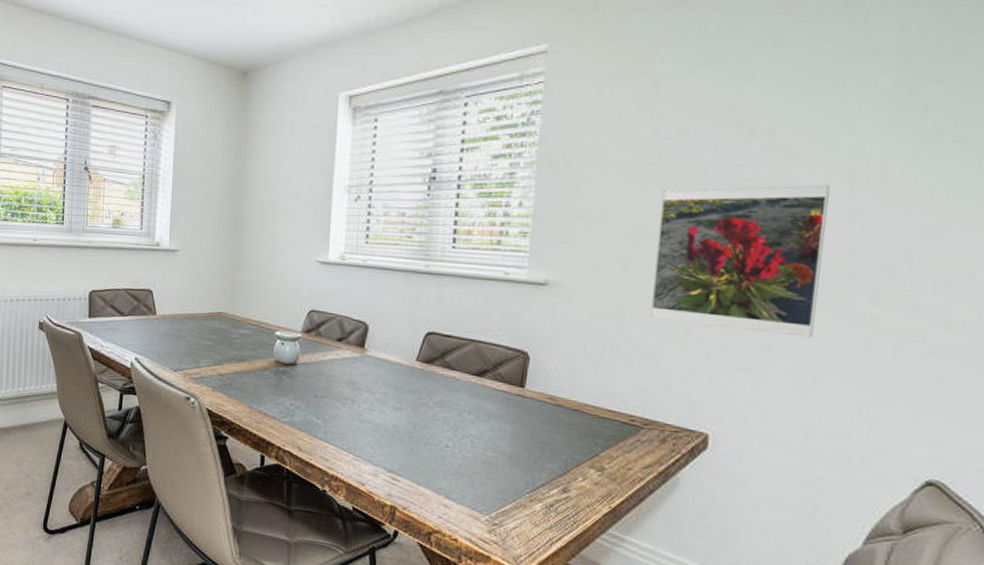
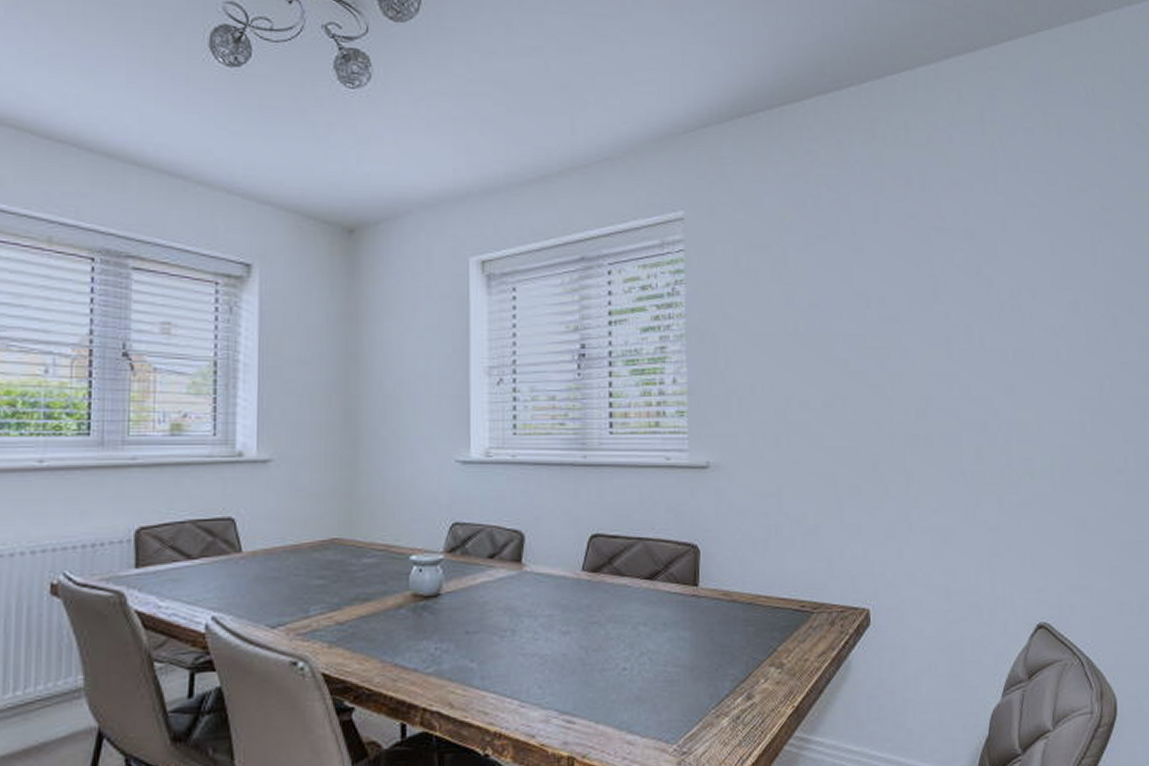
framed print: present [649,185,830,338] -> none [801,352,938,499]

